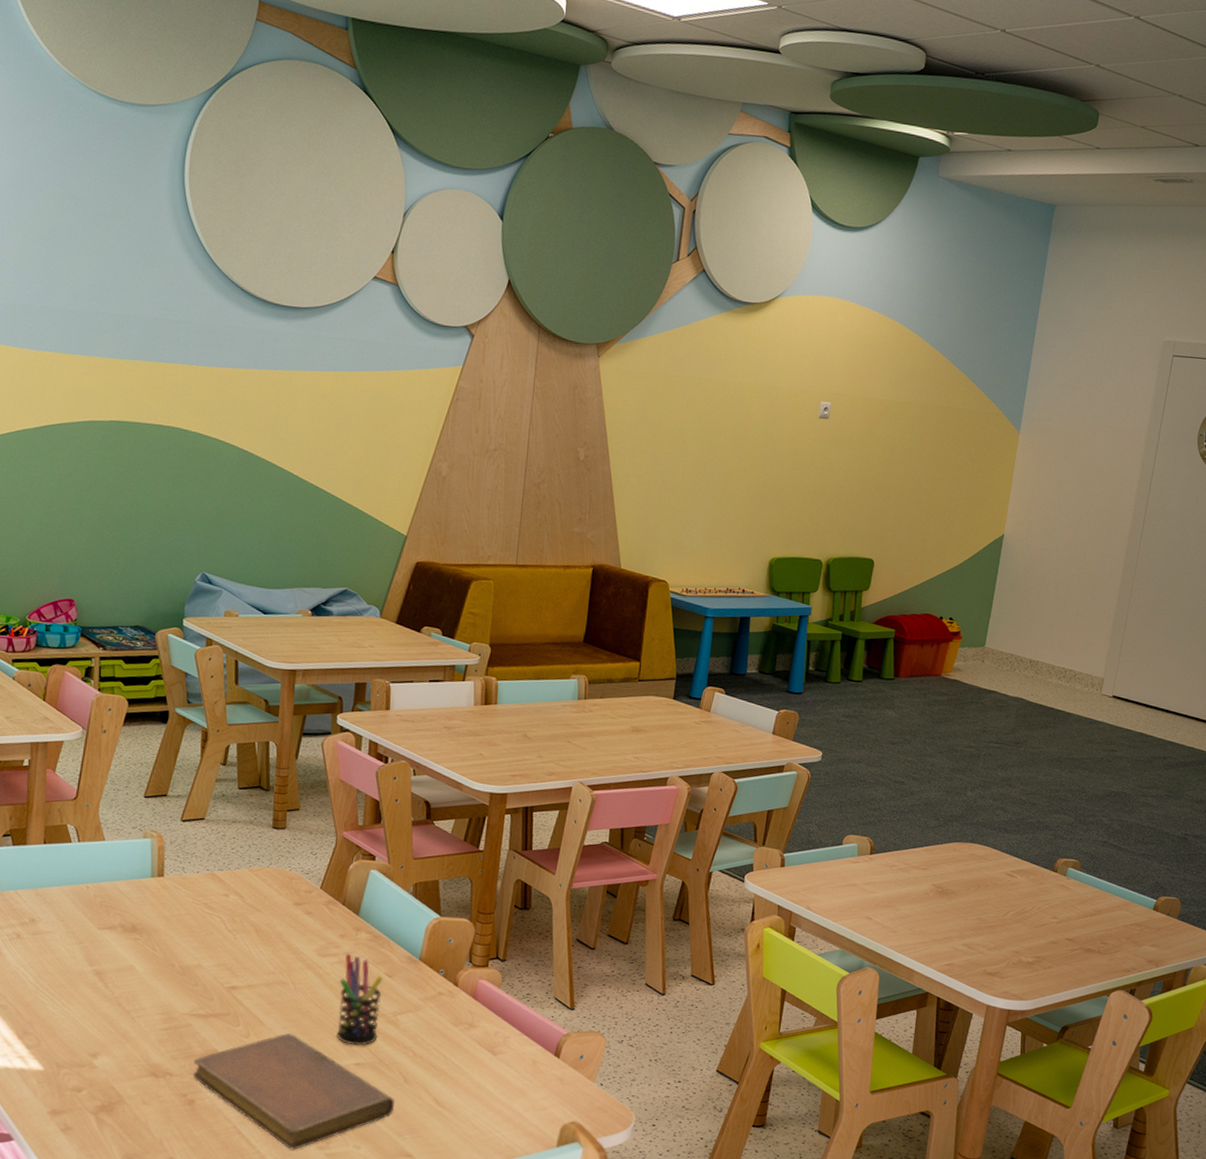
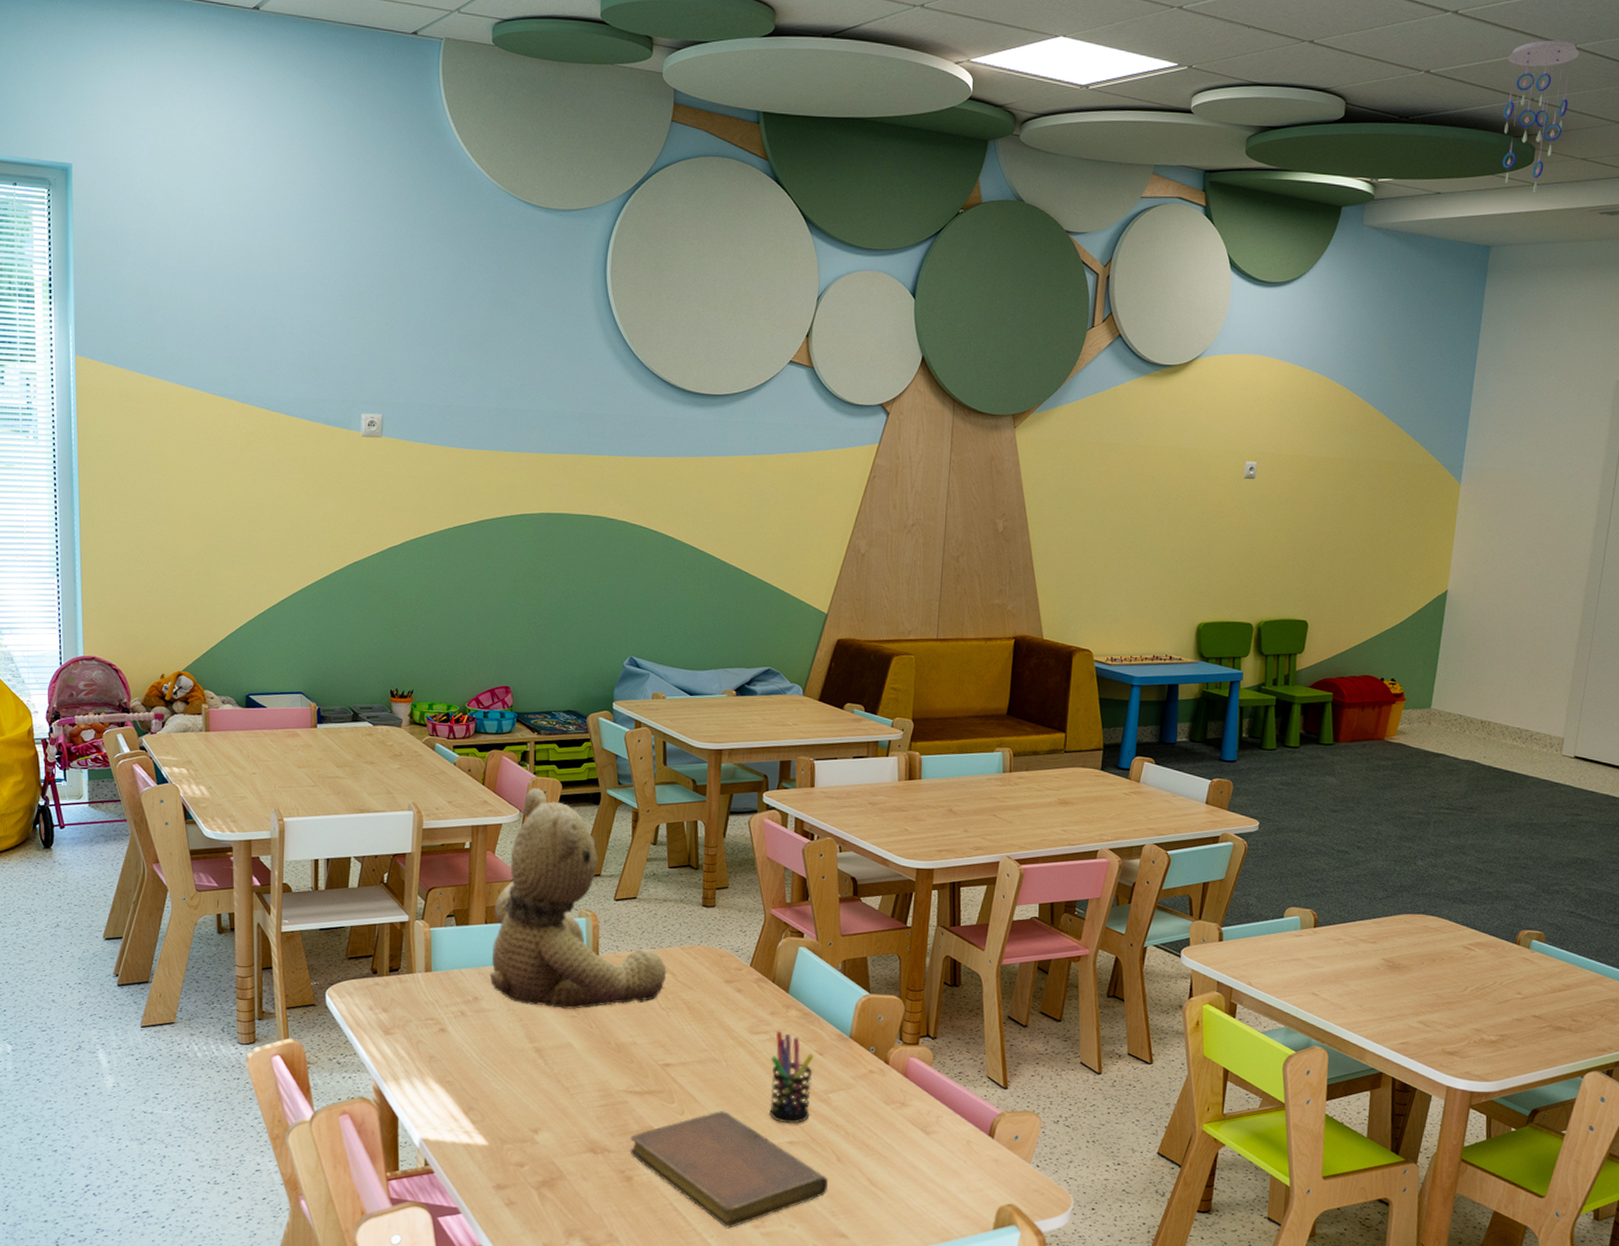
teddy bear: none [47,705,235,931] -> present [489,788,667,1009]
ceiling mobile: none [1068,9,1143,157] -> present [1502,40,1580,193]

